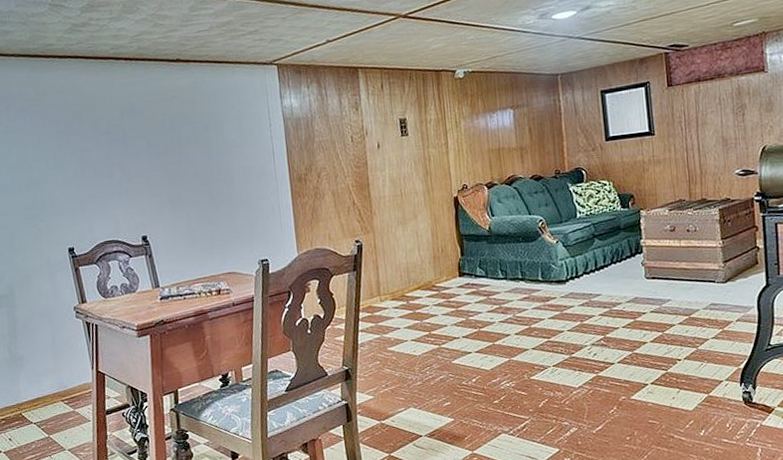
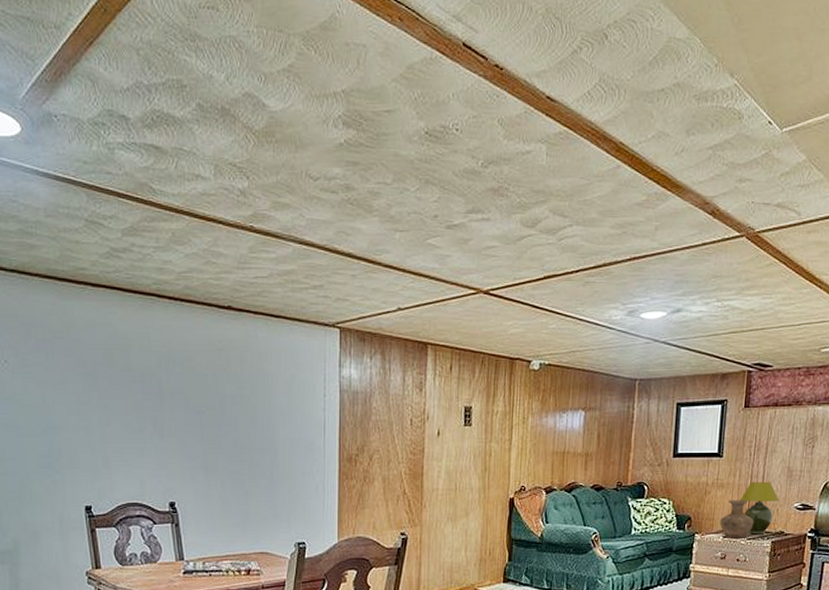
vase: none [663,172,698,211] -> present [720,500,754,538]
table lamp: none [679,153,720,205] -> present [740,482,780,535]

